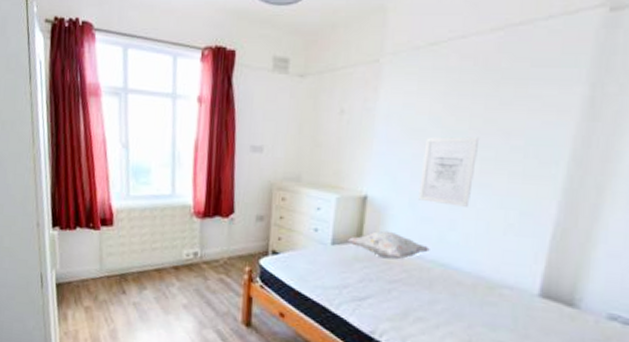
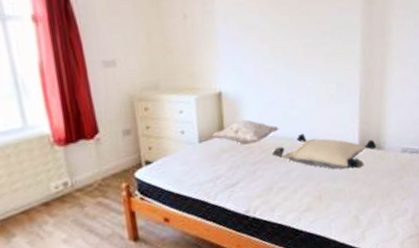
pillow: none [414,261,569,323] -> present [271,133,377,169]
wall art: present [418,136,478,207] -> none [260,27,301,88]

